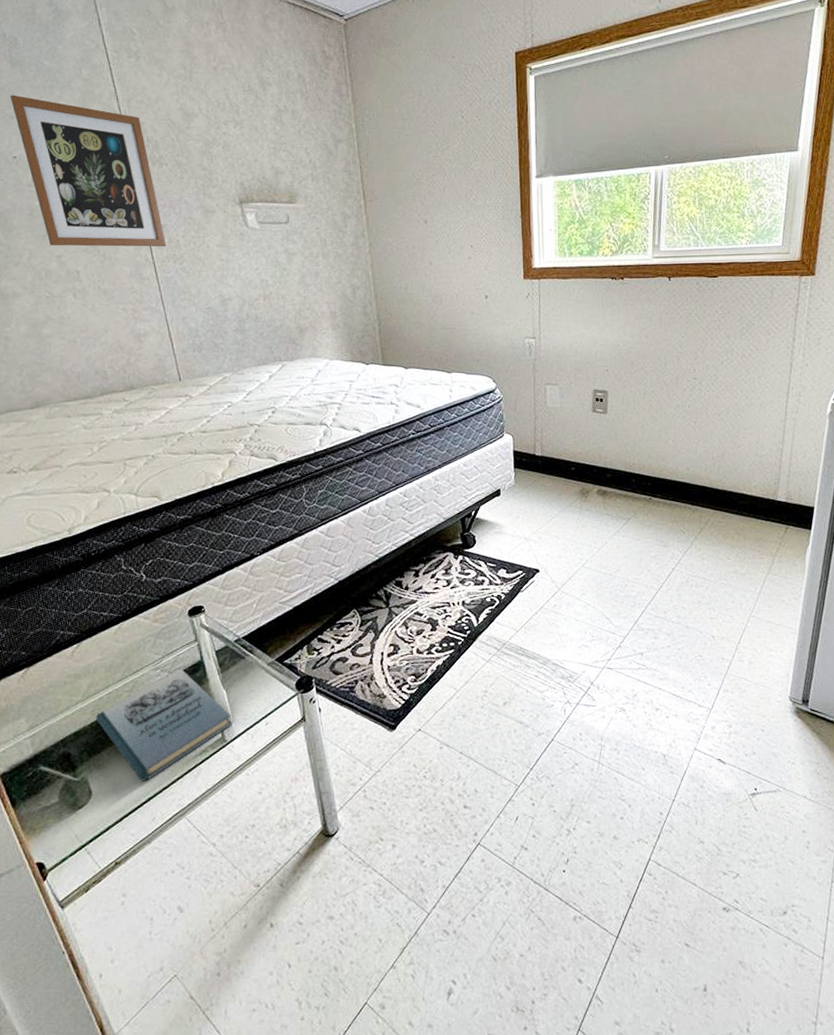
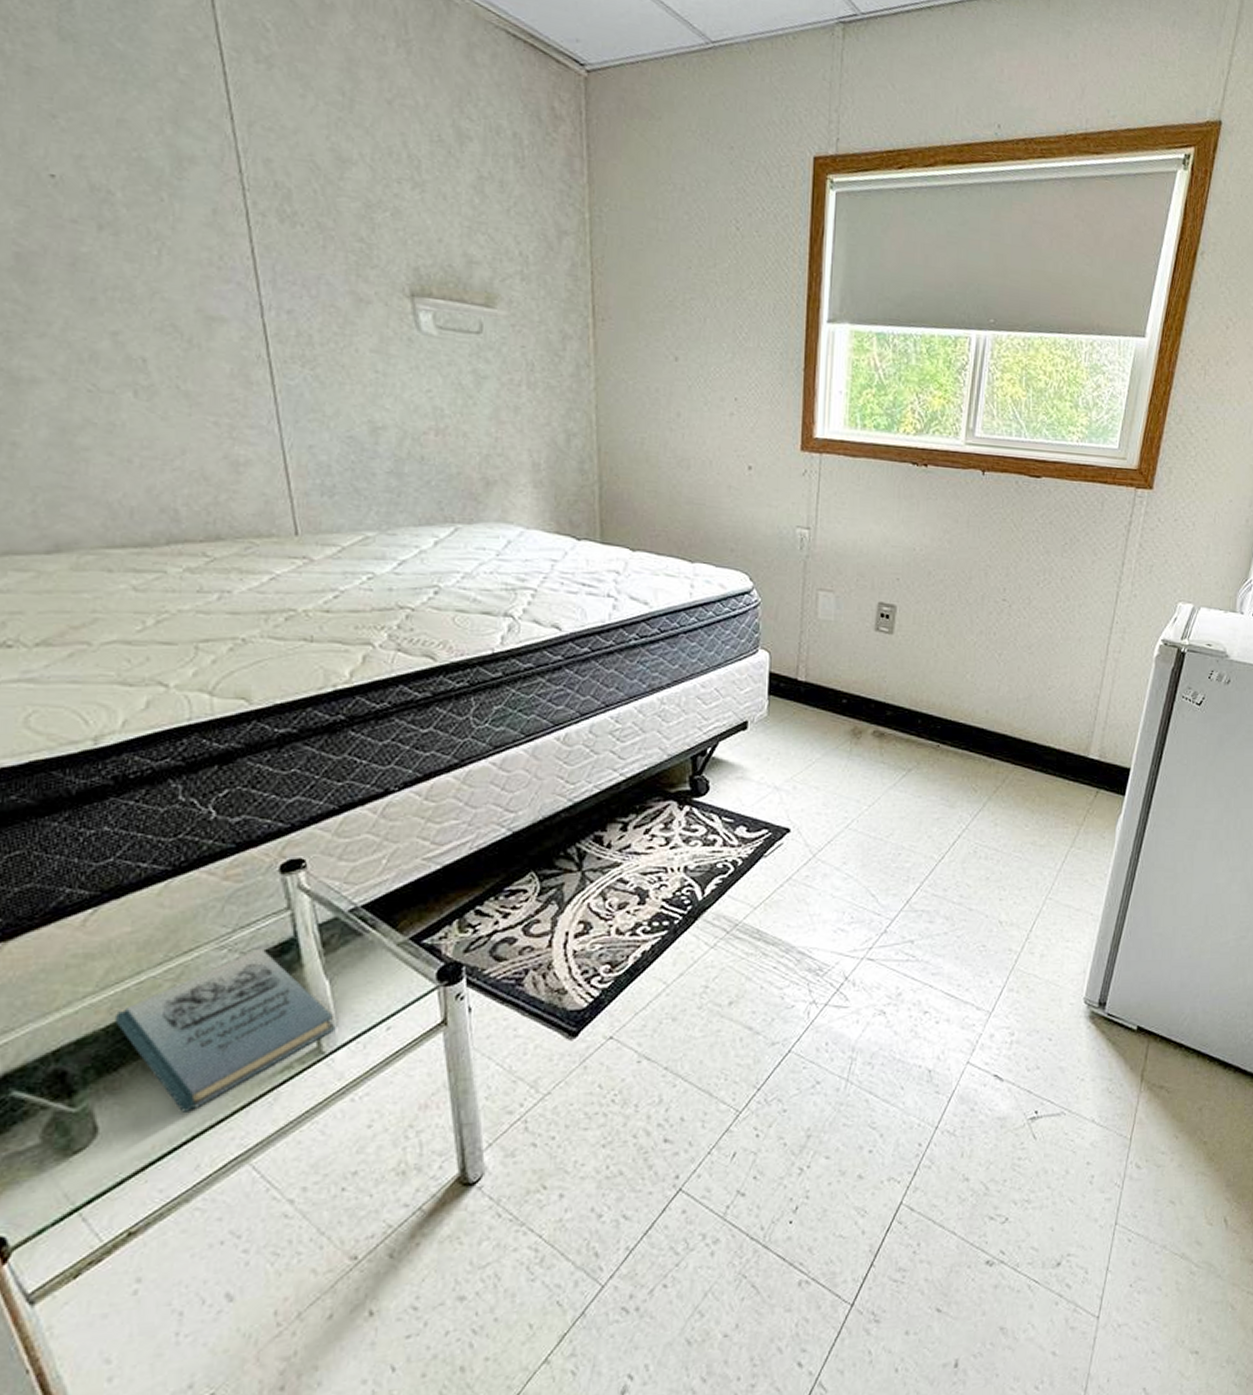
wall art: present [10,95,166,247] -> none [52,82,291,341]

